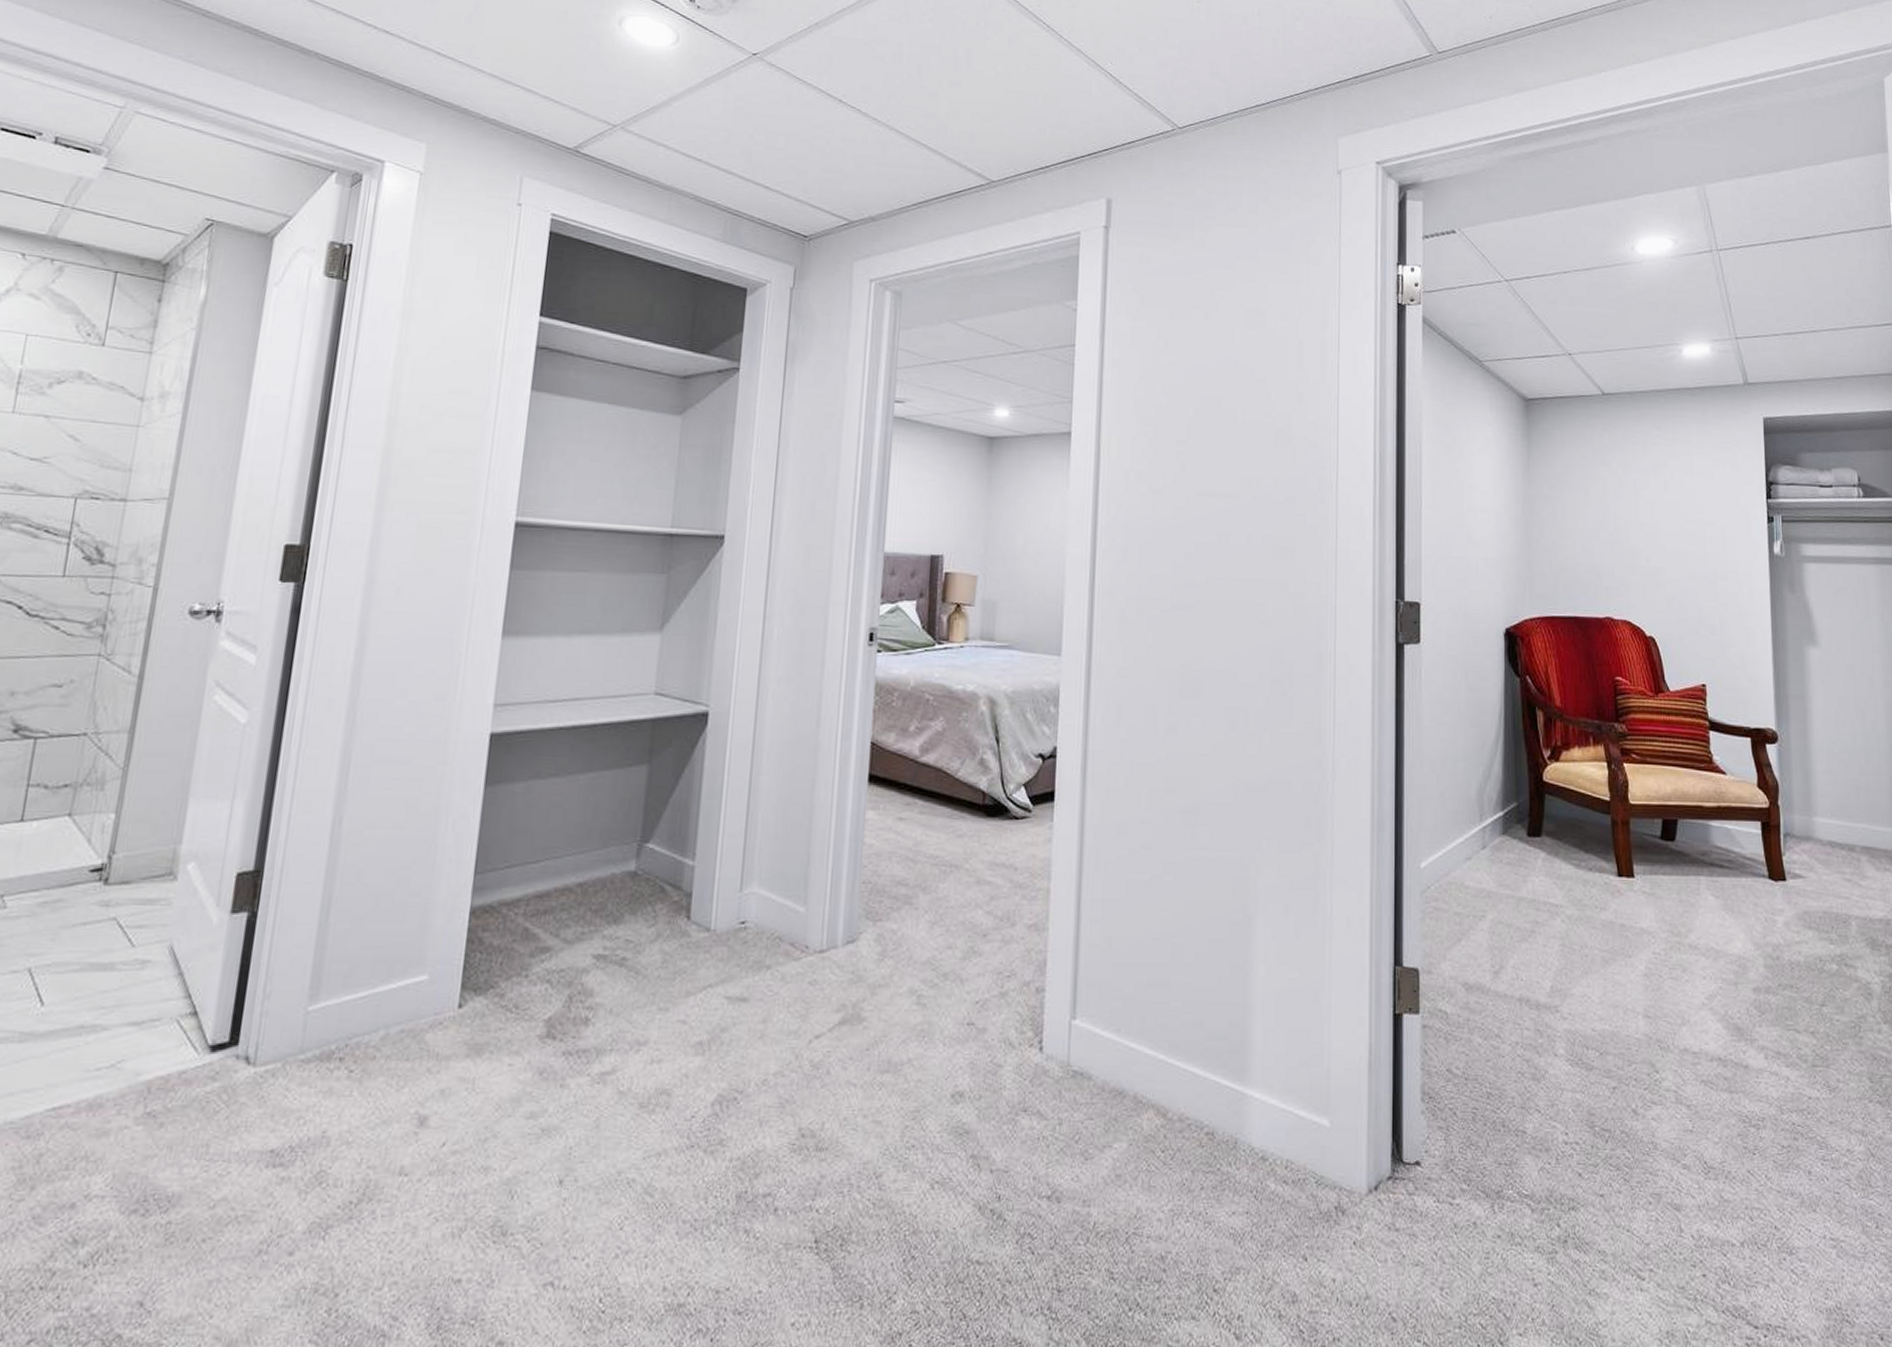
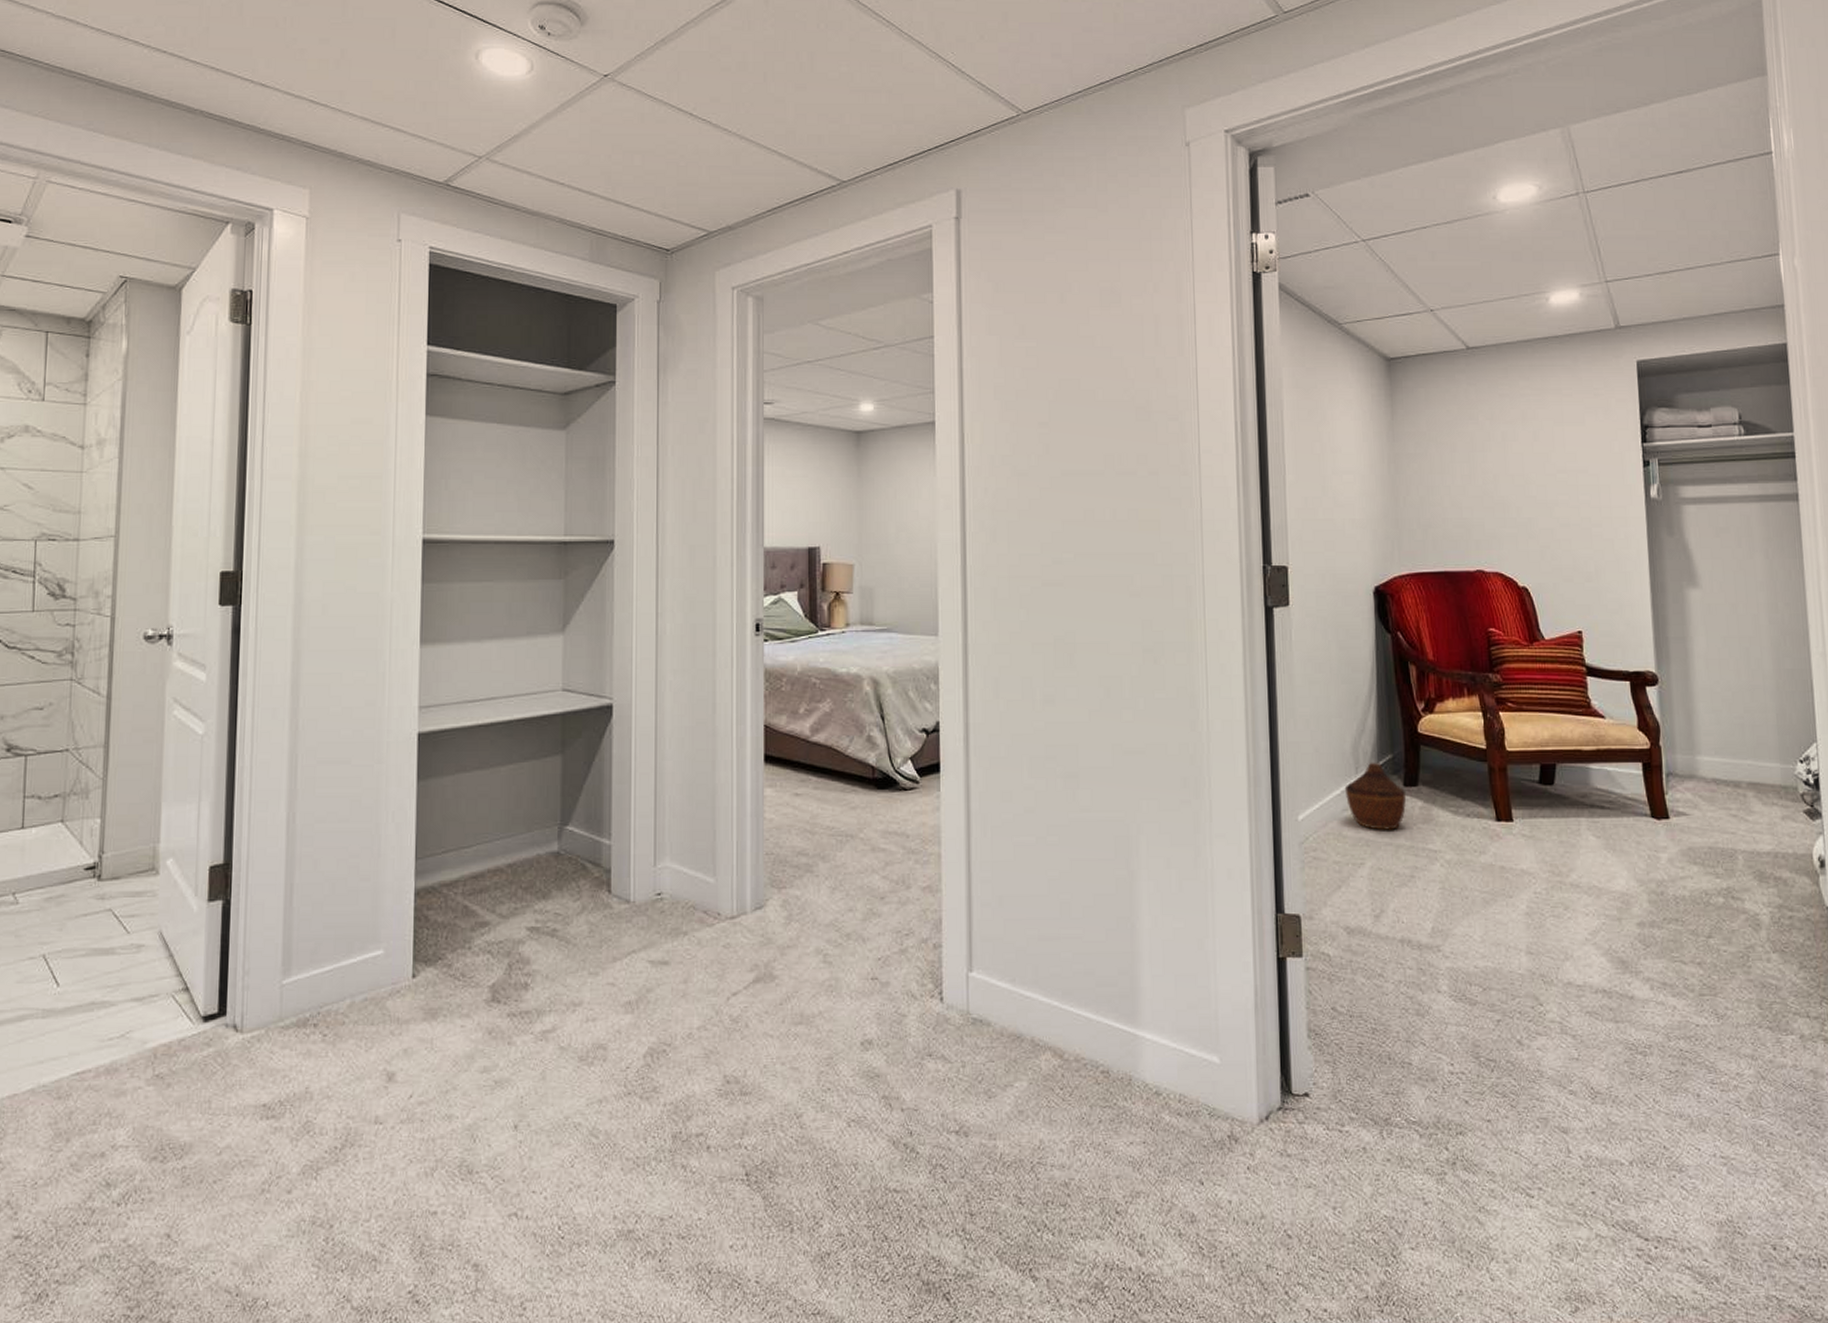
woven basket: none [1468,809,1530,882] -> present [1344,762,1407,830]

